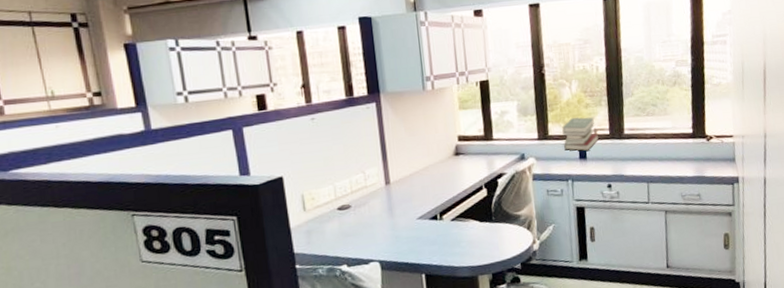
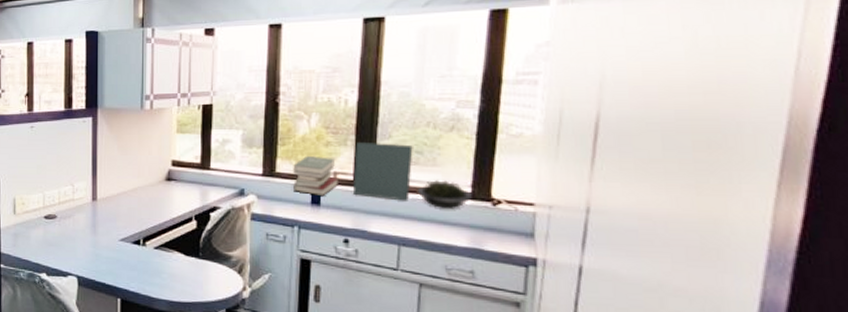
binder: none [608,100,651,147] -> present [352,141,413,201]
succulent plant: none [656,125,693,148] -> present [418,179,472,208]

